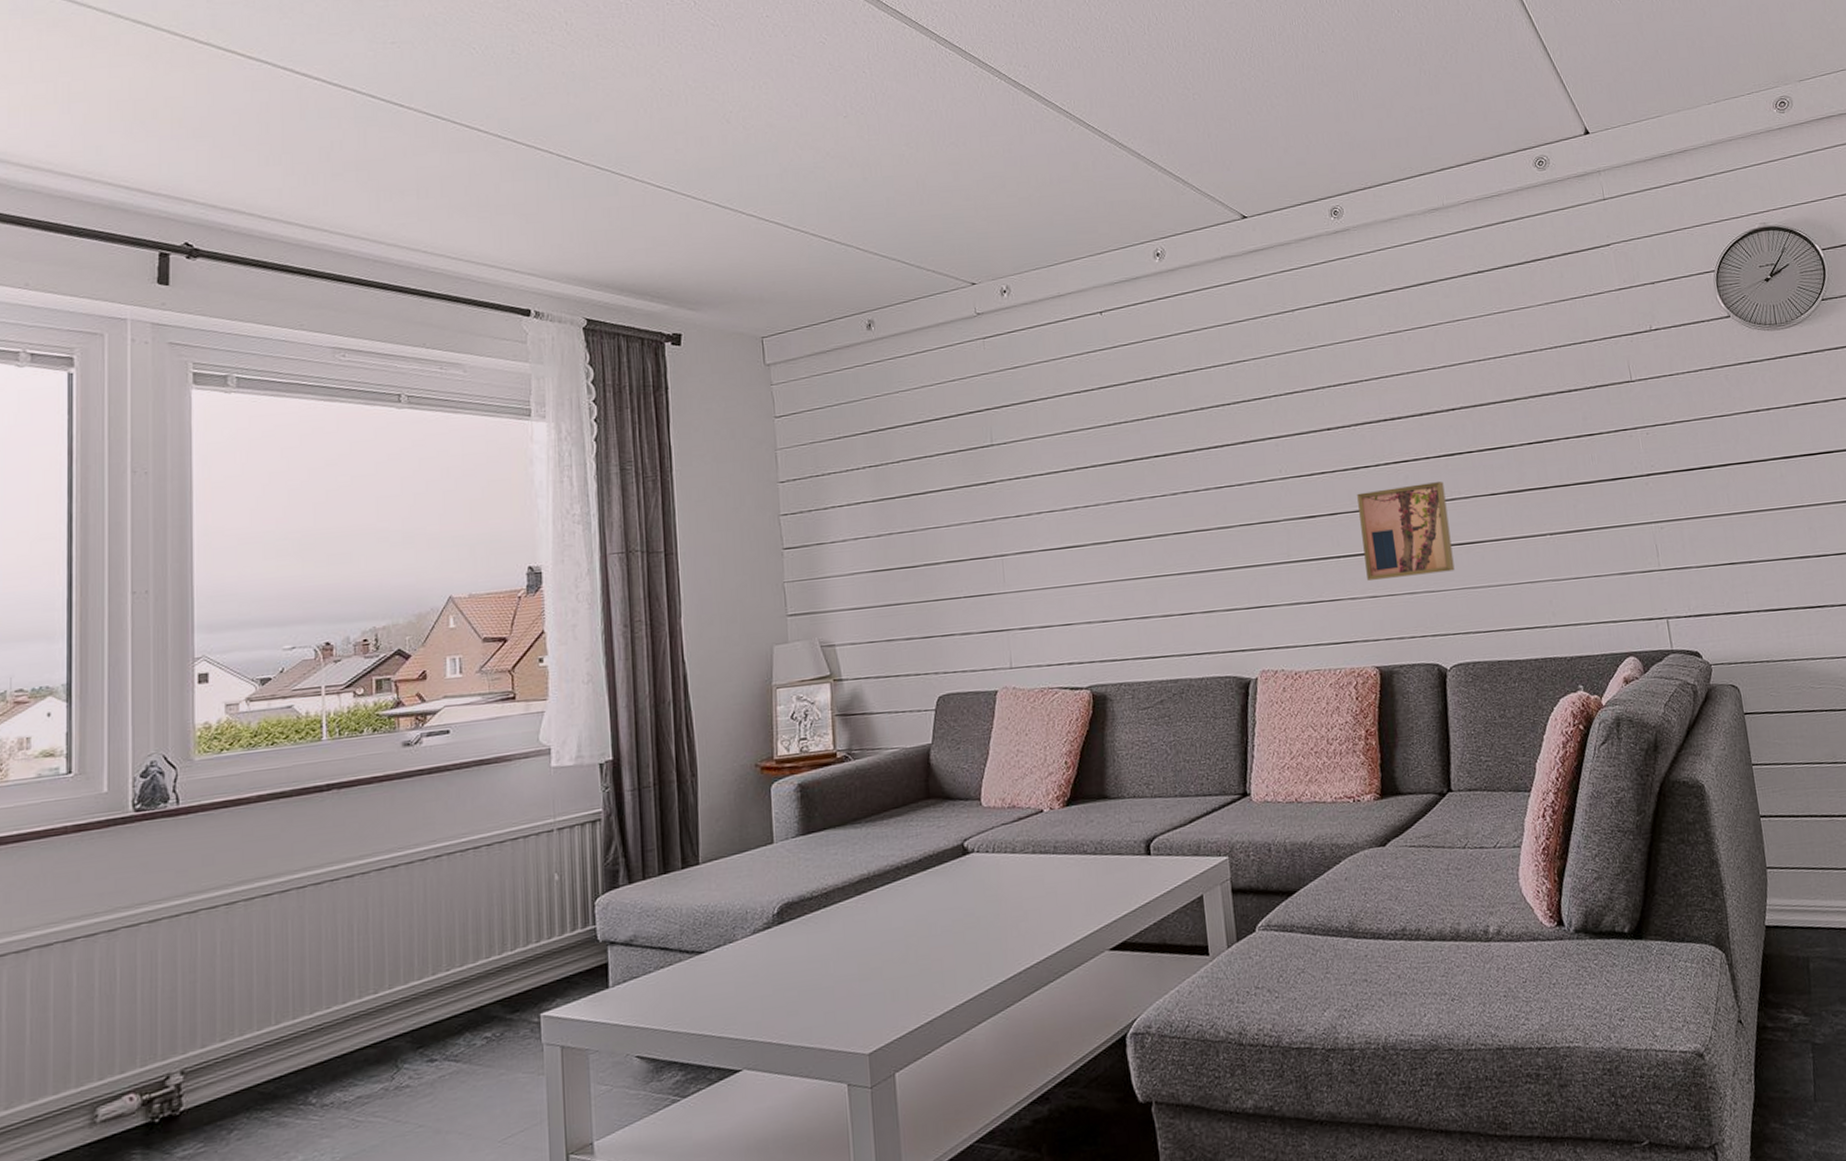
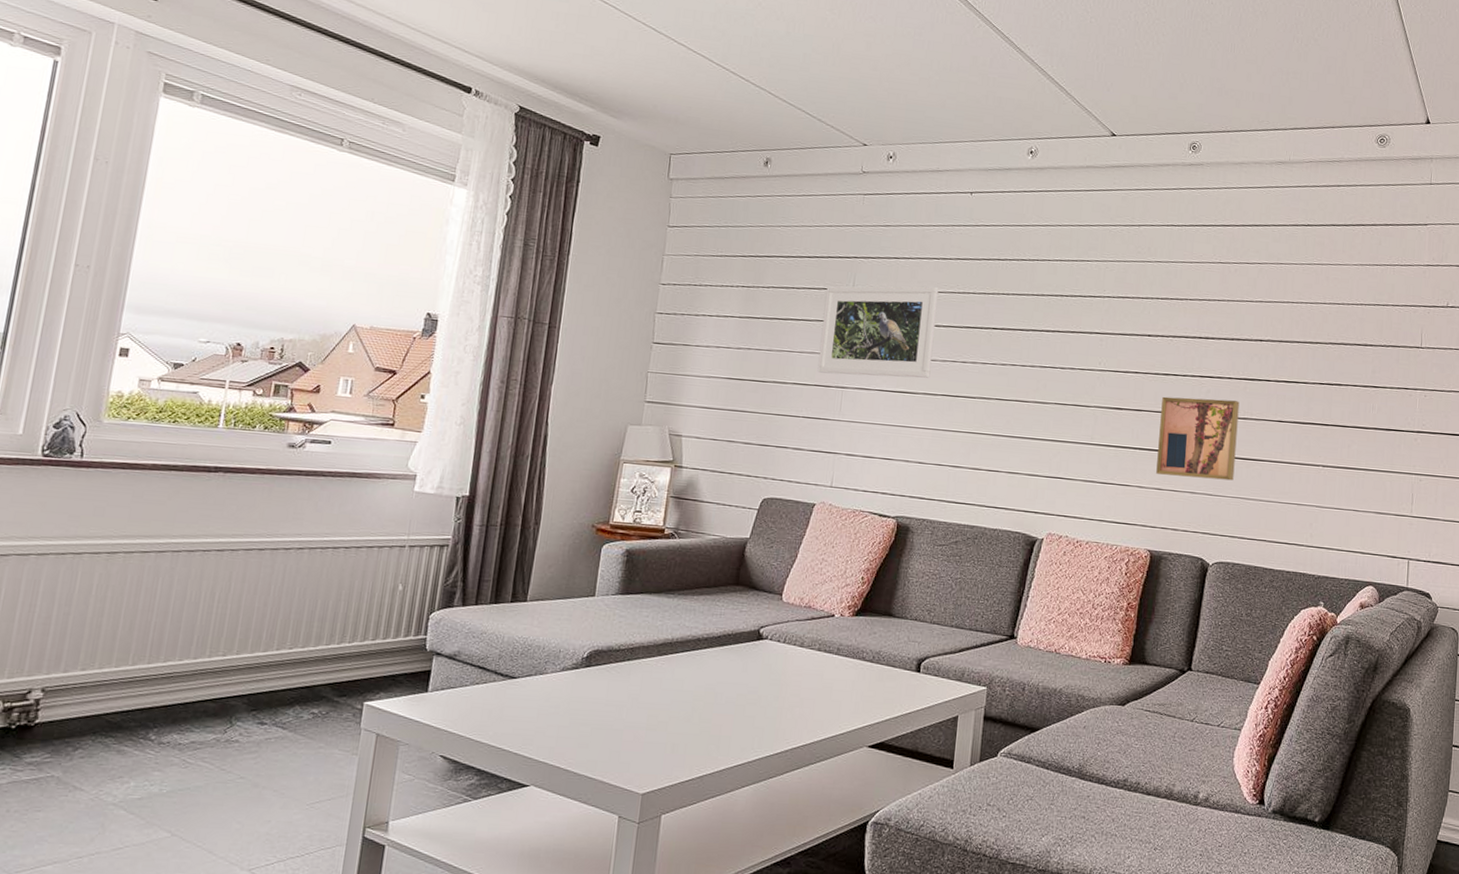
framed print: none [962,423,1096,545] -> present [817,286,939,378]

